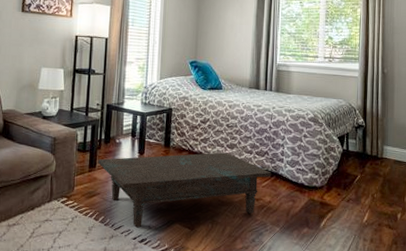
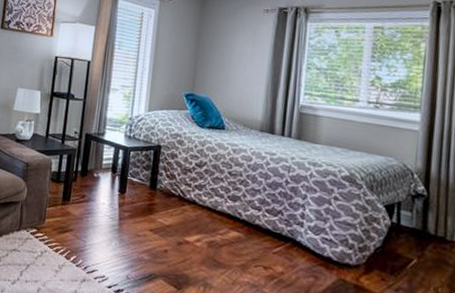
coffee table: present [98,152,272,227] -> none [72,192,286,284]

